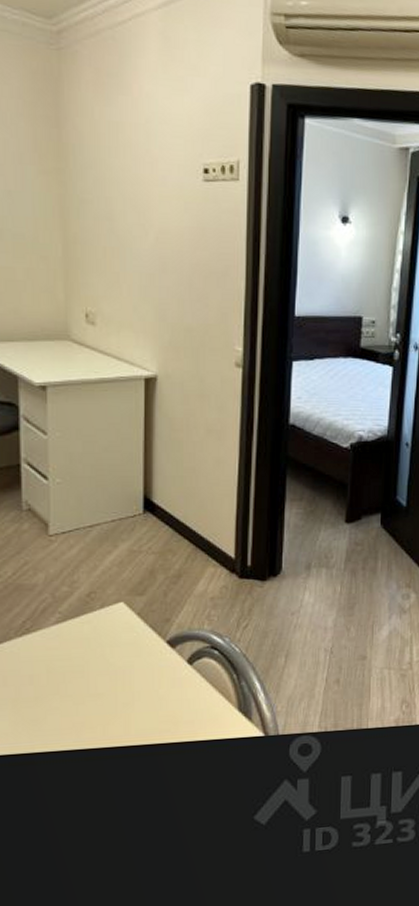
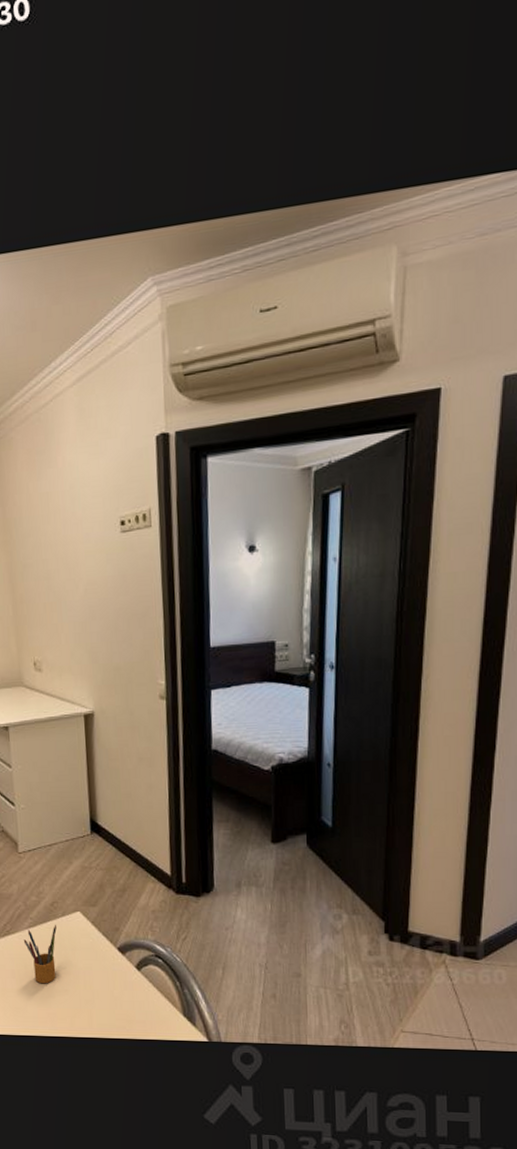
pencil box: none [47,617,92,689] -> present [23,924,57,984]

